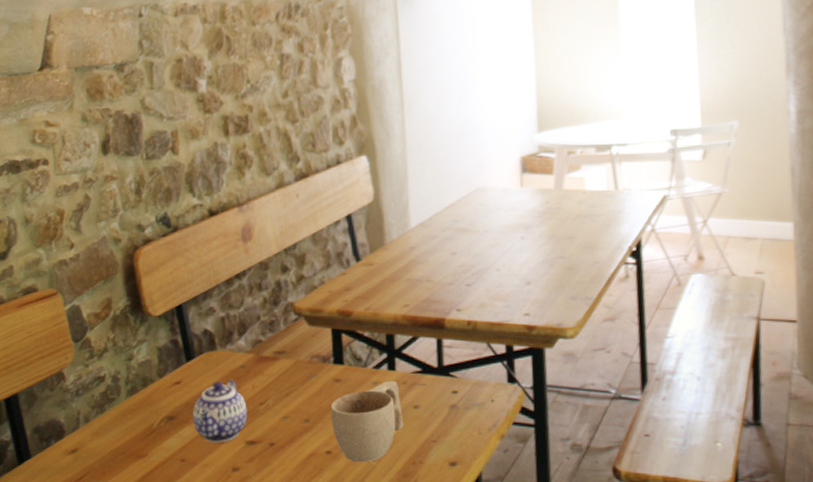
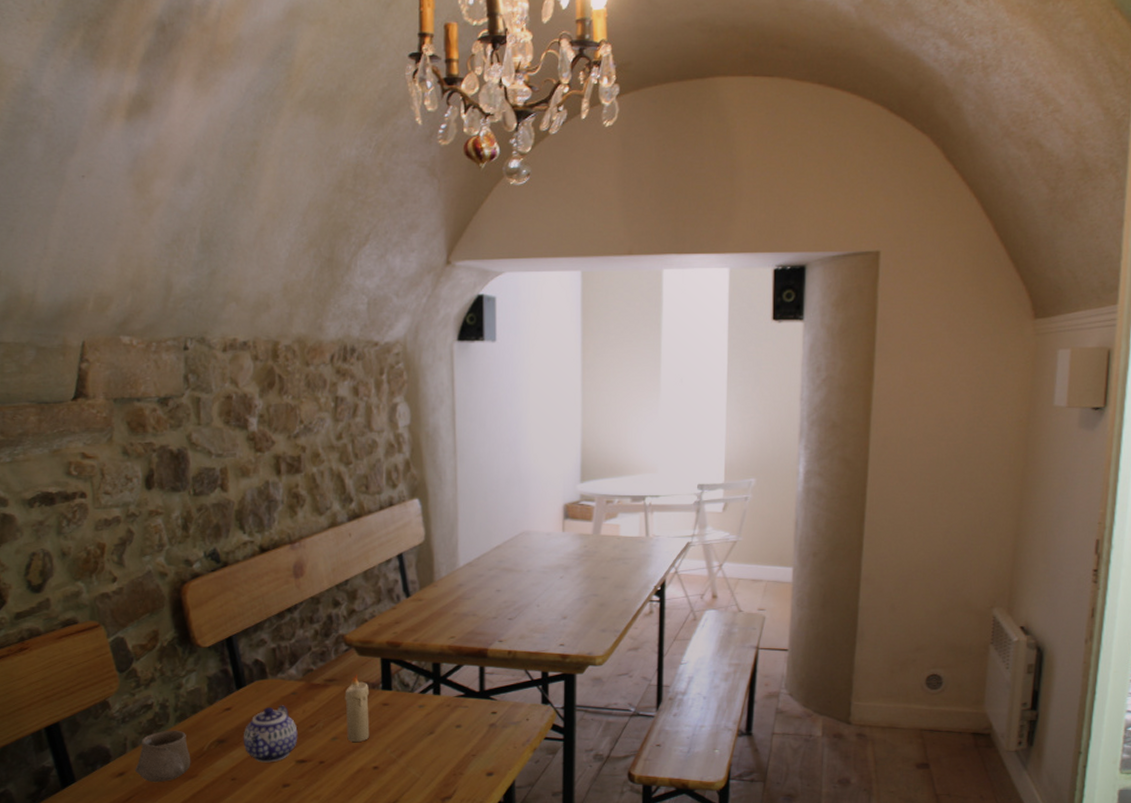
cup: none [86,404,141,462] -> present [134,730,191,783]
candle: none [295,346,322,422] -> present [345,674,370,742]
cup: present [330,380,404,463] -> none [378,703,446,776]

